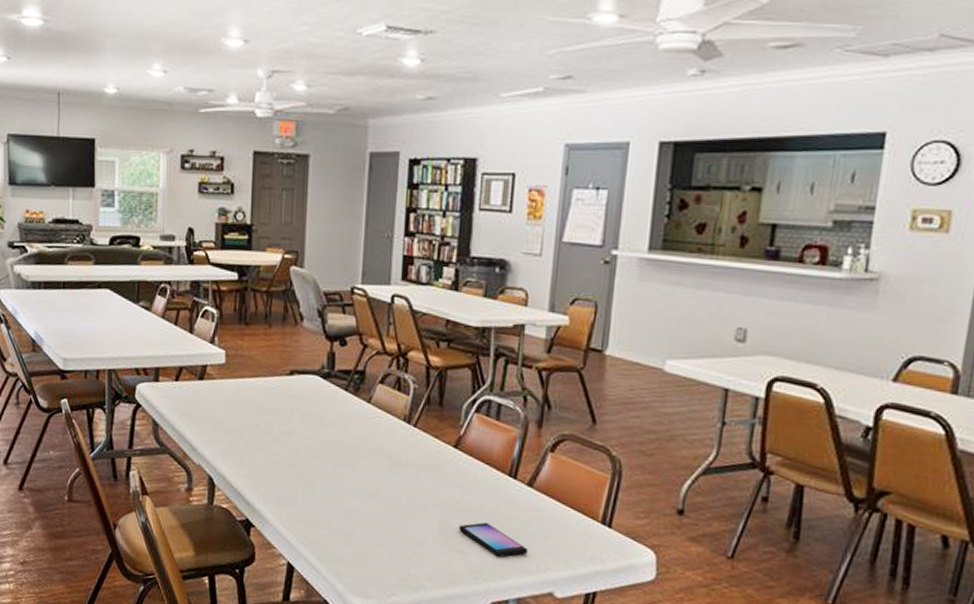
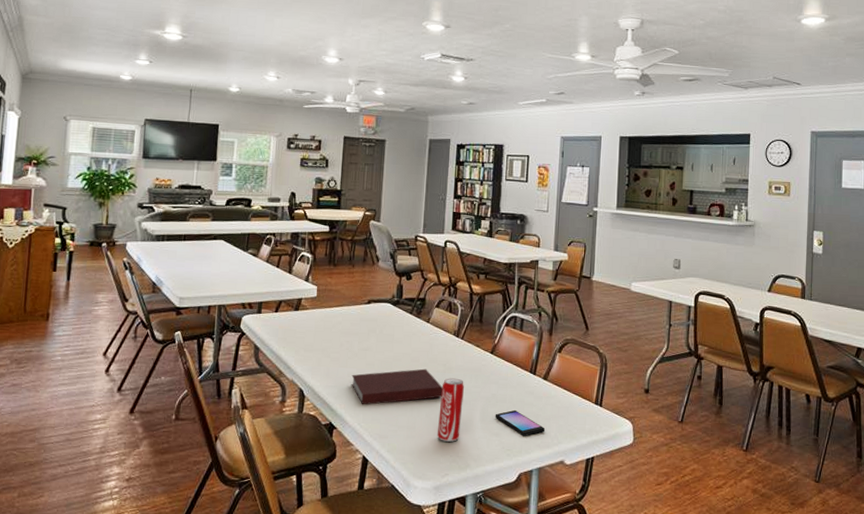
notebook: none [271,461,389,502] -> present [351,368,443,405]
beverage can: none [382,475,417,556] -> present [437,378,464,442]

